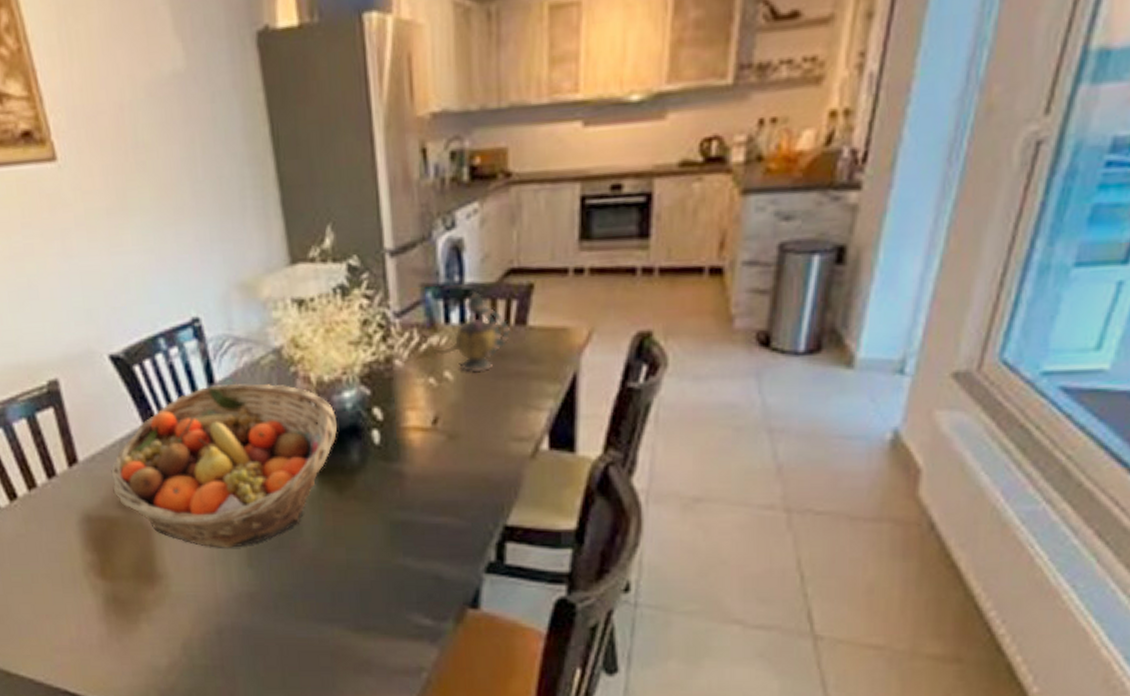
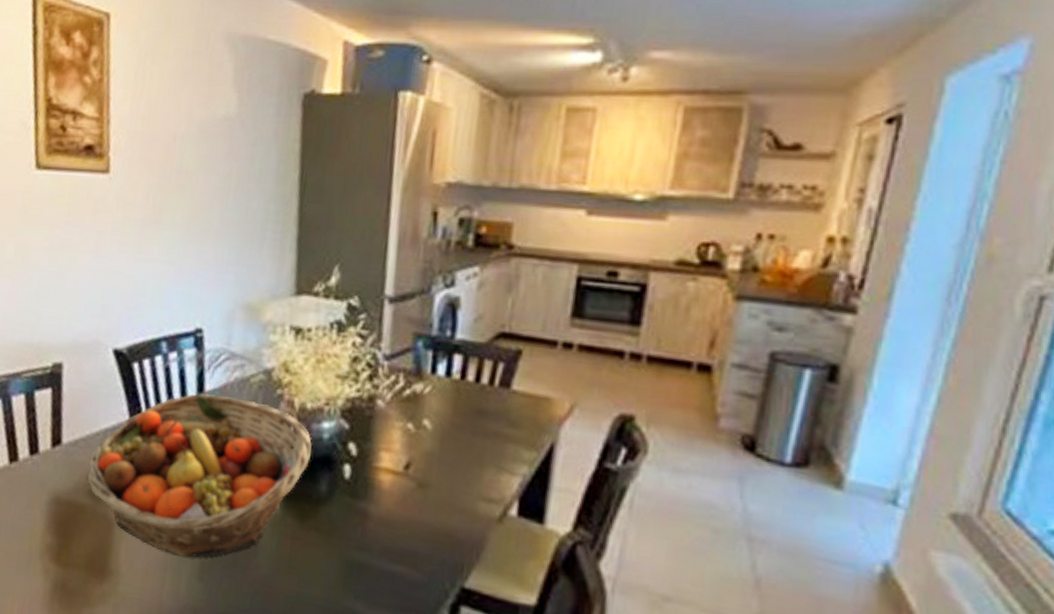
teapot: present [426,292,510,373] -> none [409,348,494,427]

